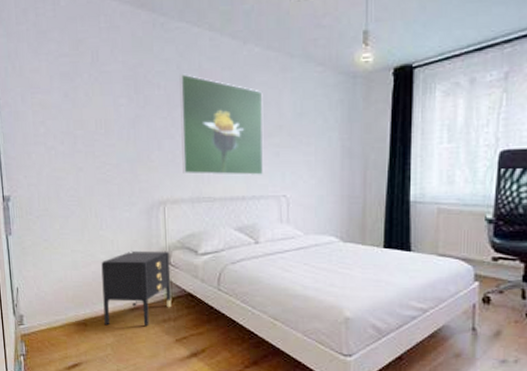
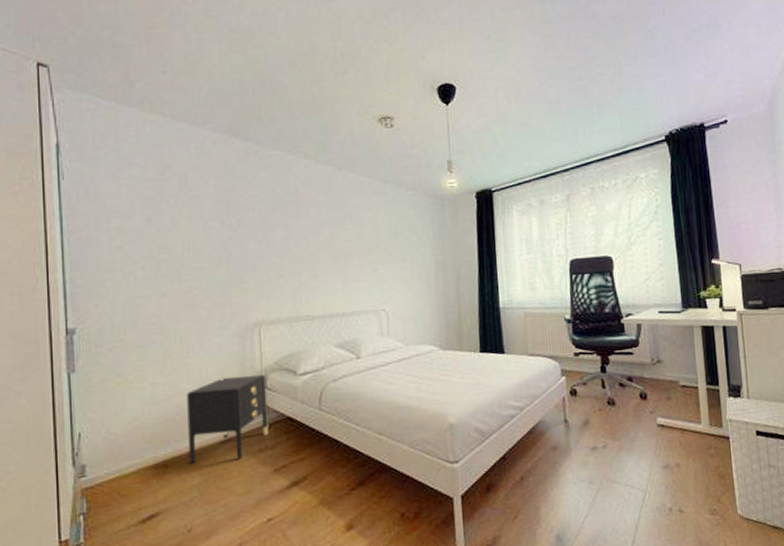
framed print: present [179,74,264,176] -> none [274,197,362,294]

